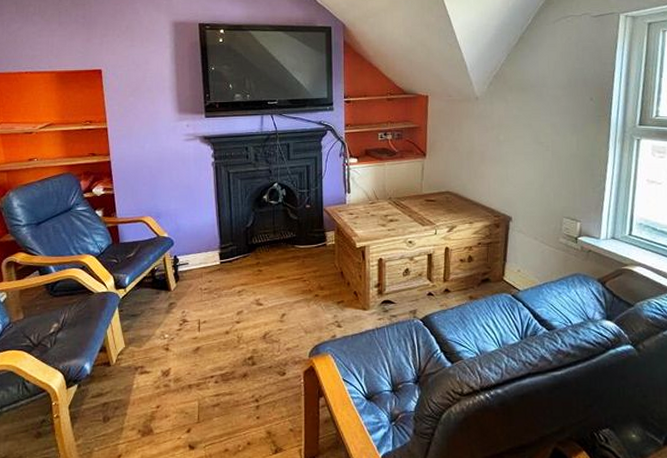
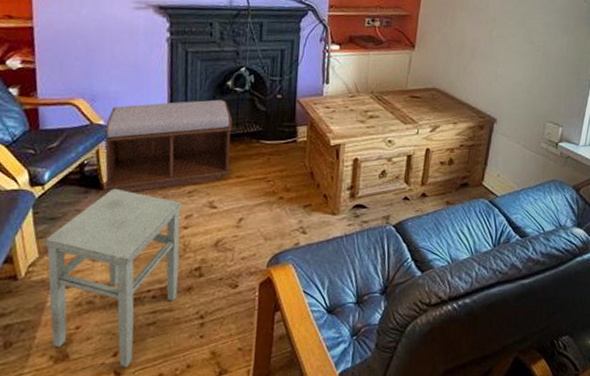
stool: none [129,289,236,443] -> present [44,188,182,368]
bench: none [168,212,271,293] -> present [103,99,233,193]

